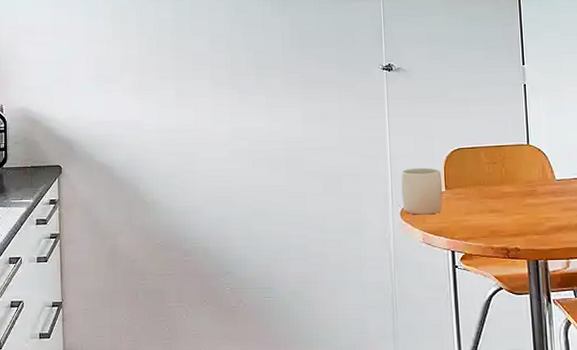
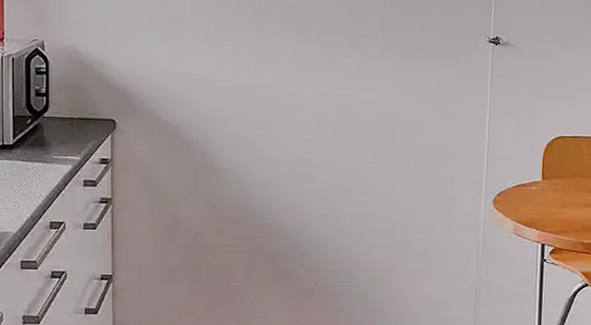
mug: present [400,167,443,215] -> none [496,153,540,205]

